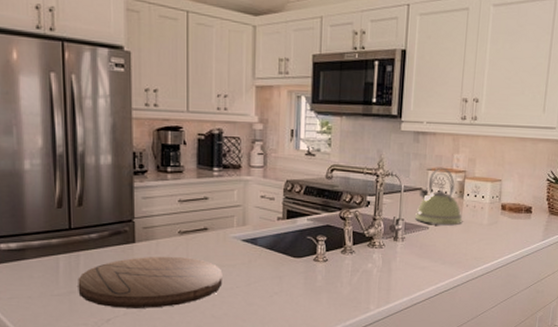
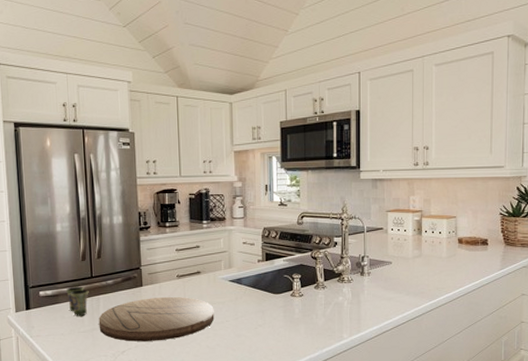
cup: none [36,239,66,276] -> present [66,286,89,316]
kettle: present [414,167,463,226] -> none [378,208,423,260]

